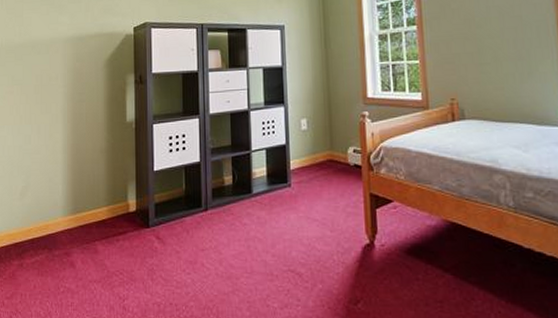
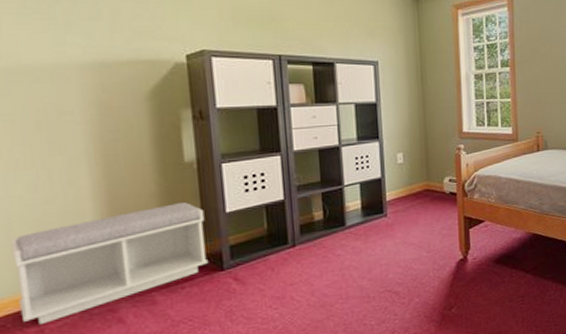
bench: none [10,159,138,259] -> present [10,202,209,324]

